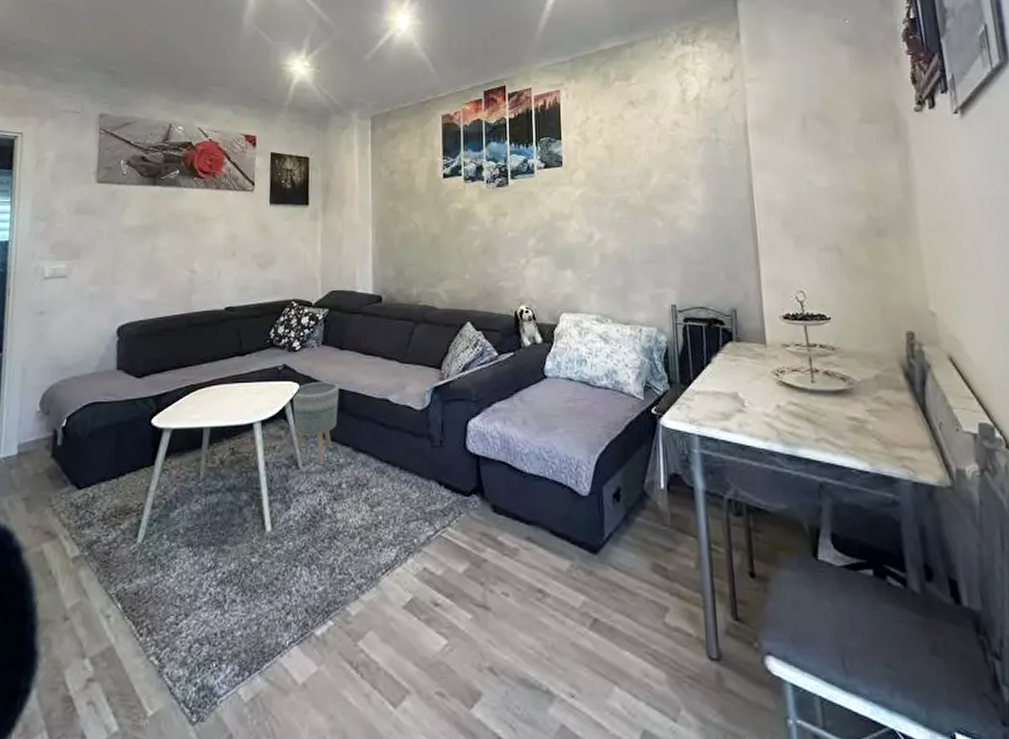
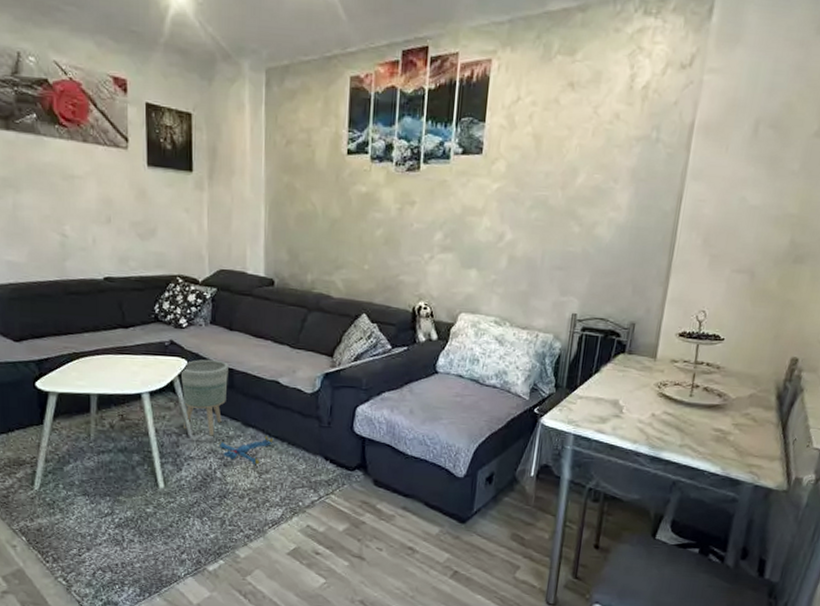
plush toy: none [328,462,385,496] -> present [218,436,274,465]

